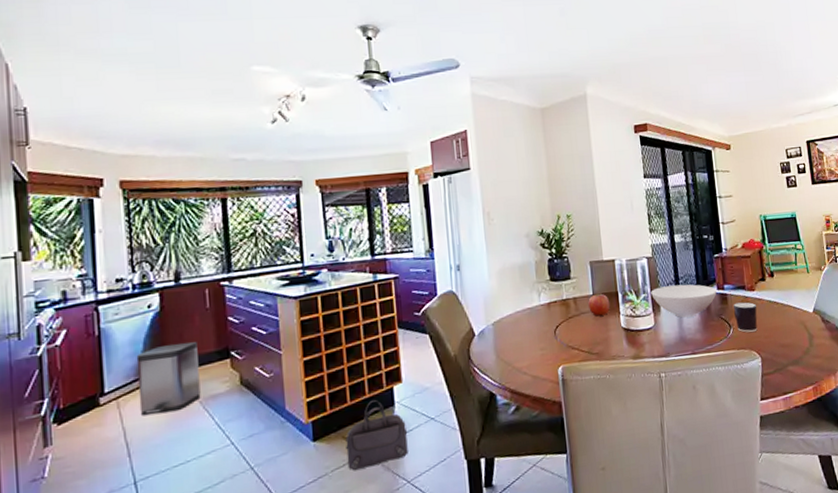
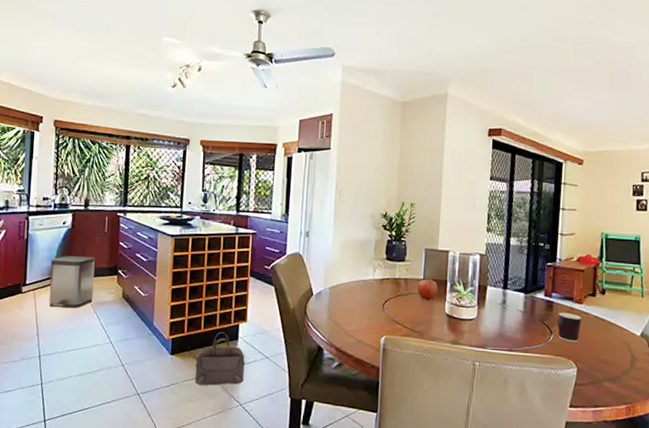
bowl: present [651,284,717,318] -> none [478,283,544,317]

